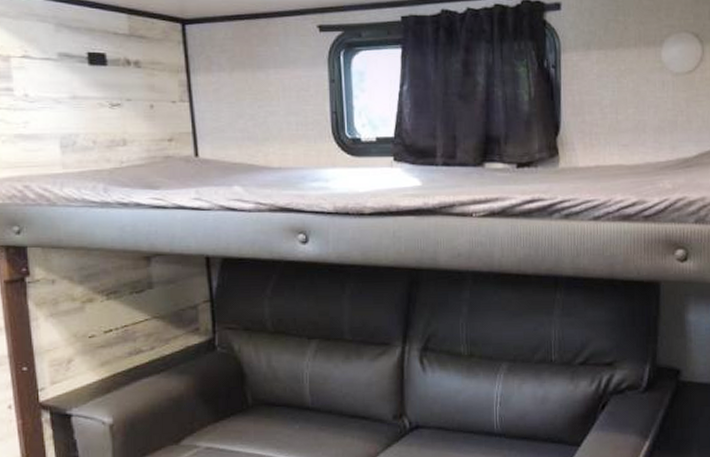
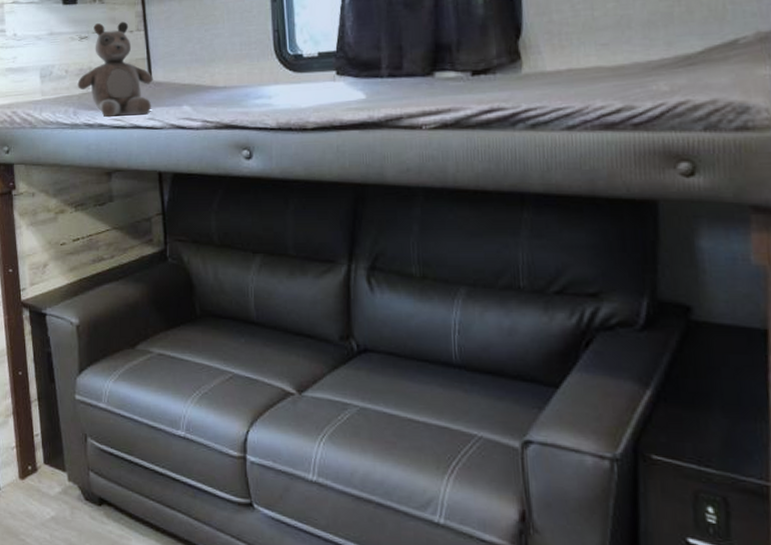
stuffed animal: none [108,89,199,196] -> present [77,21,153,118]

